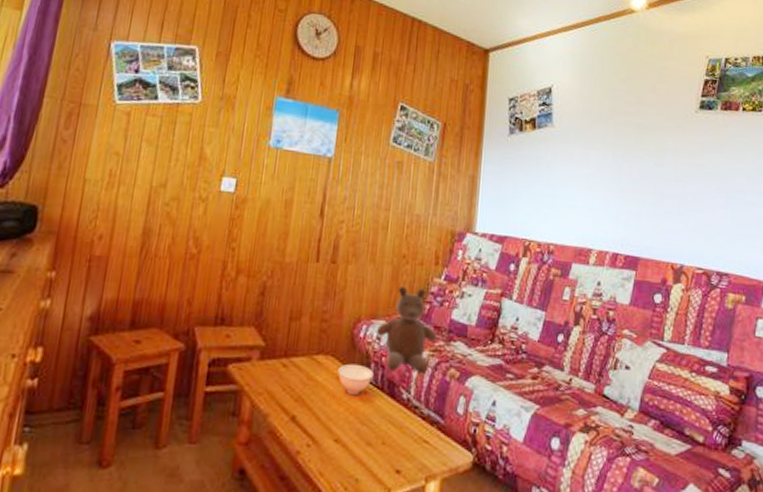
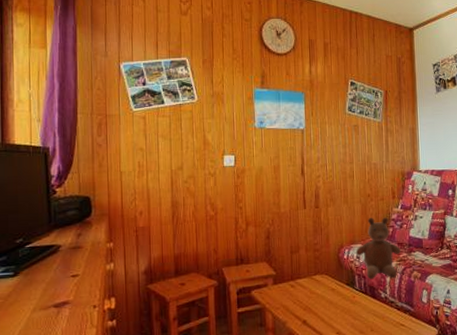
bowl: present [338,363,373,396] -> none [332,278,358,301]

